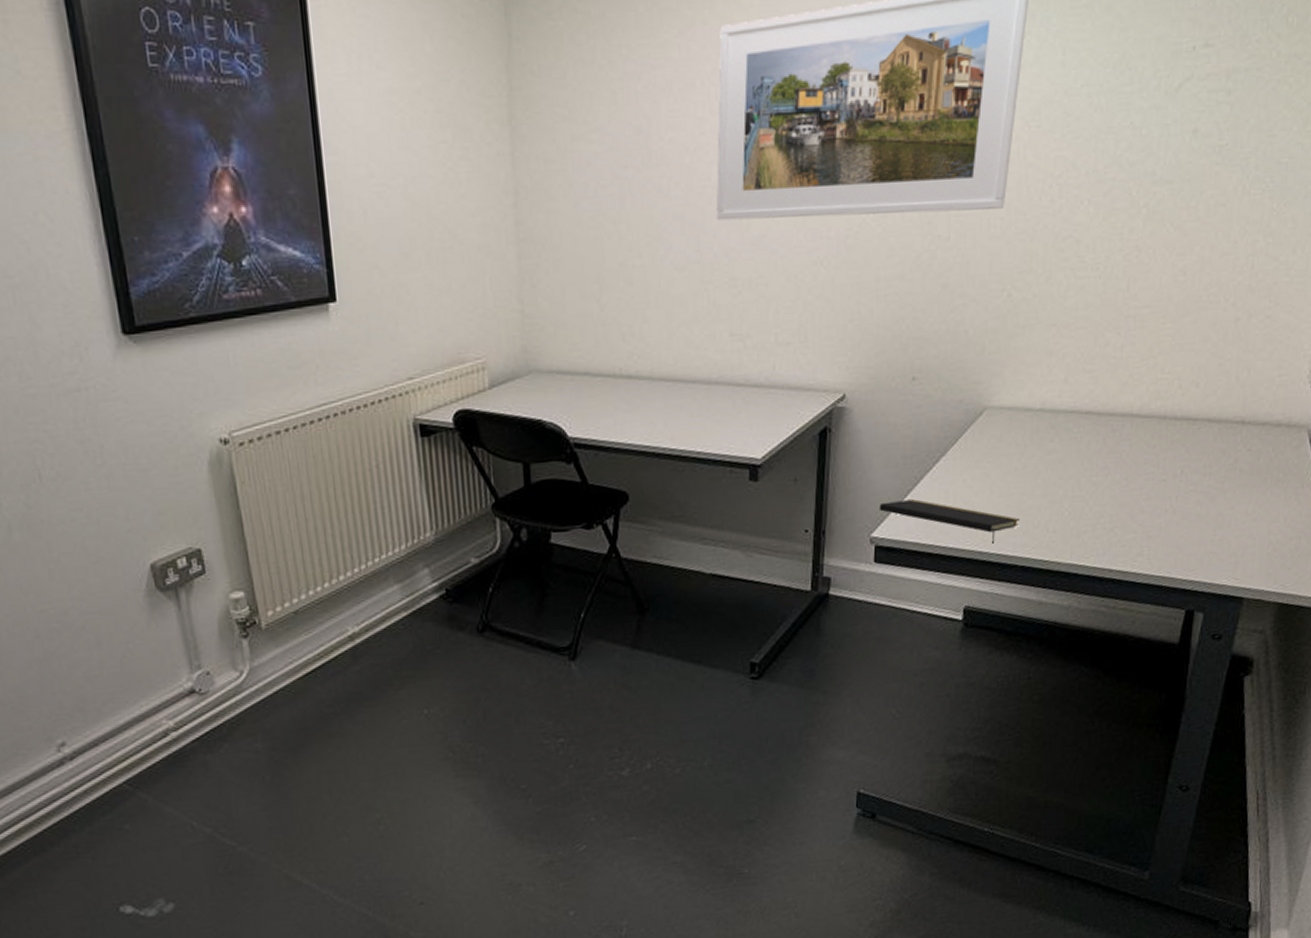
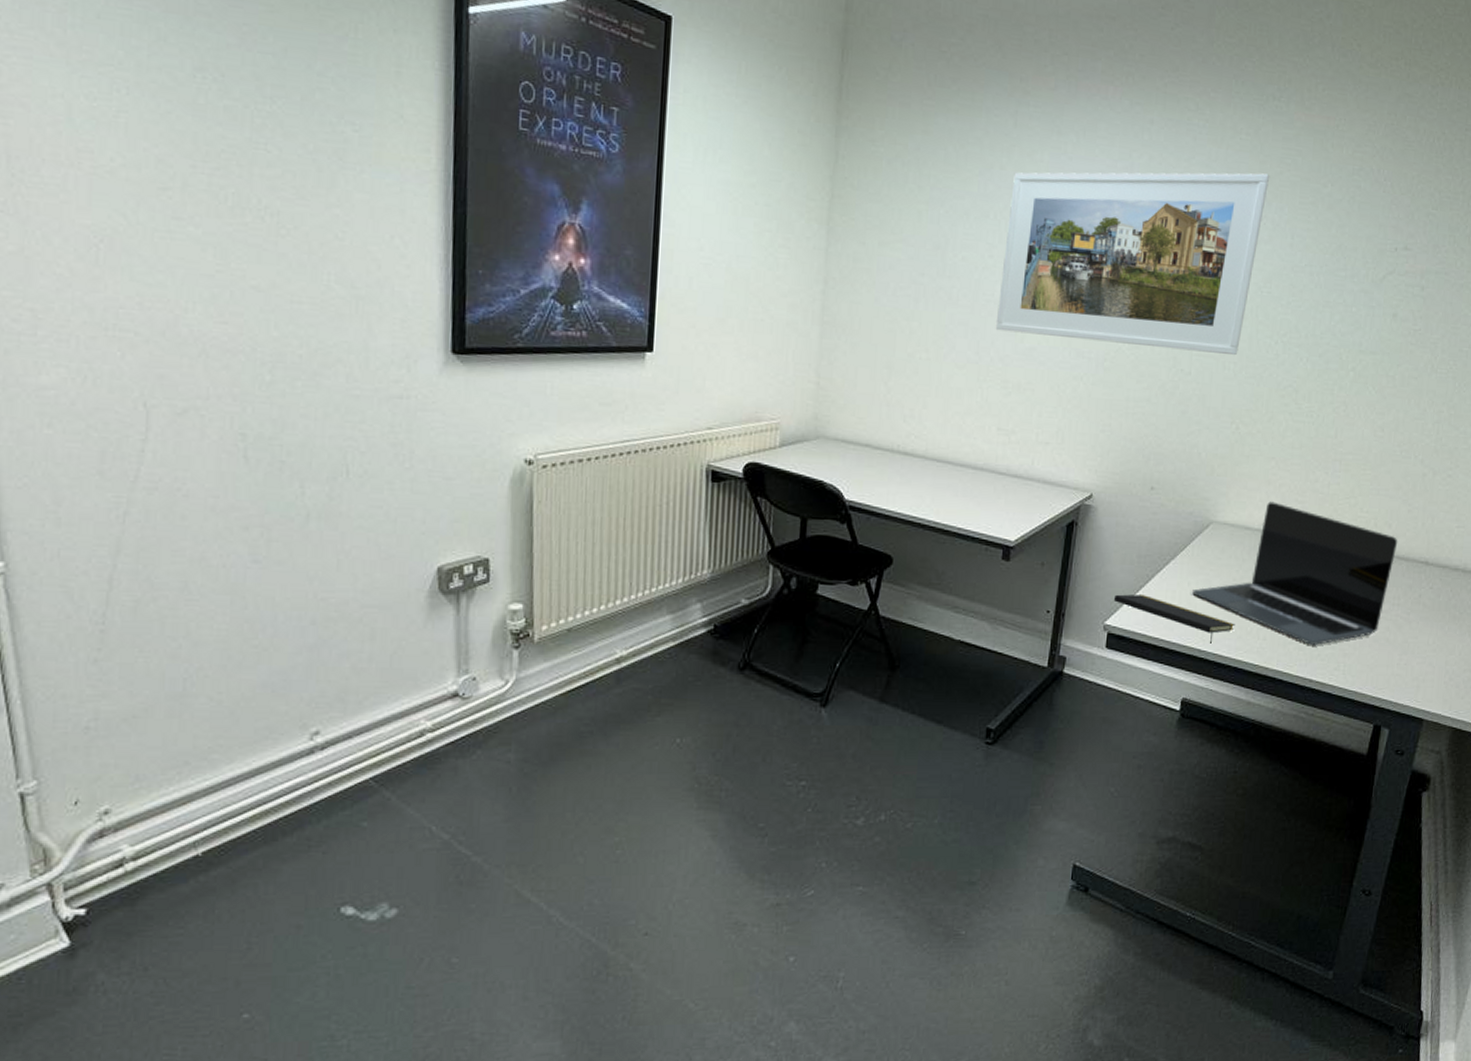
laptop: none [968,375,1208,531] -> present [1192,501,1398,645]

